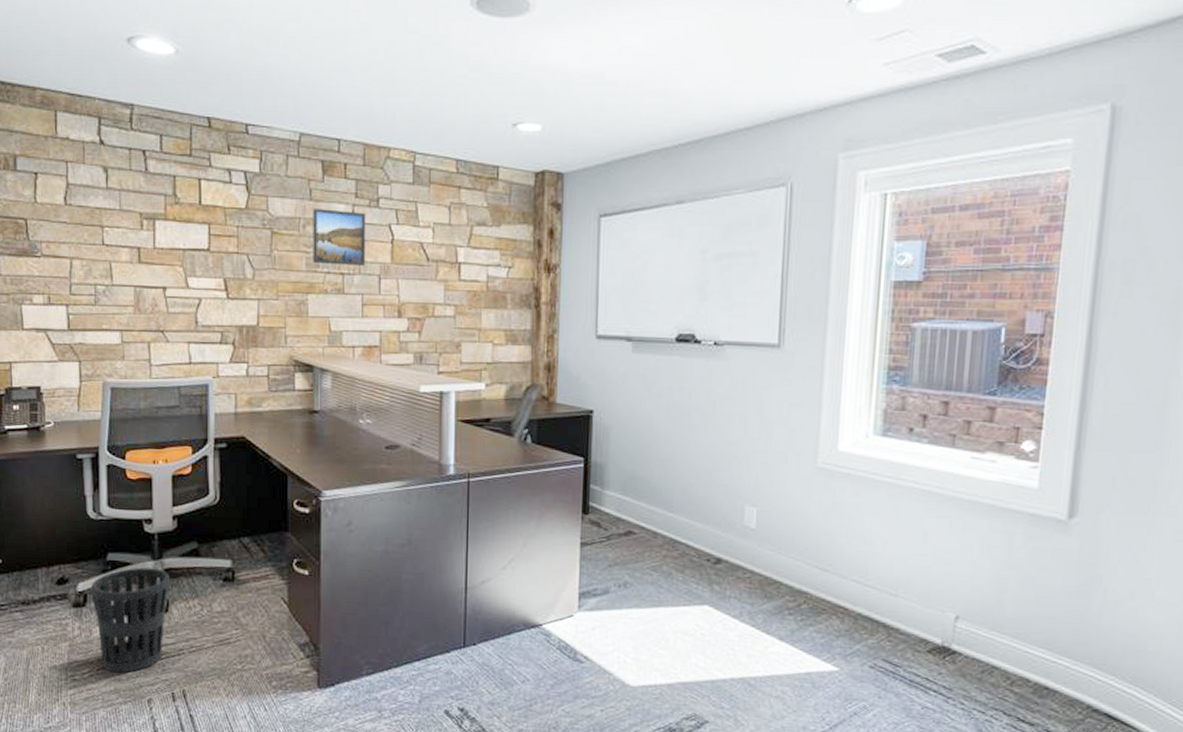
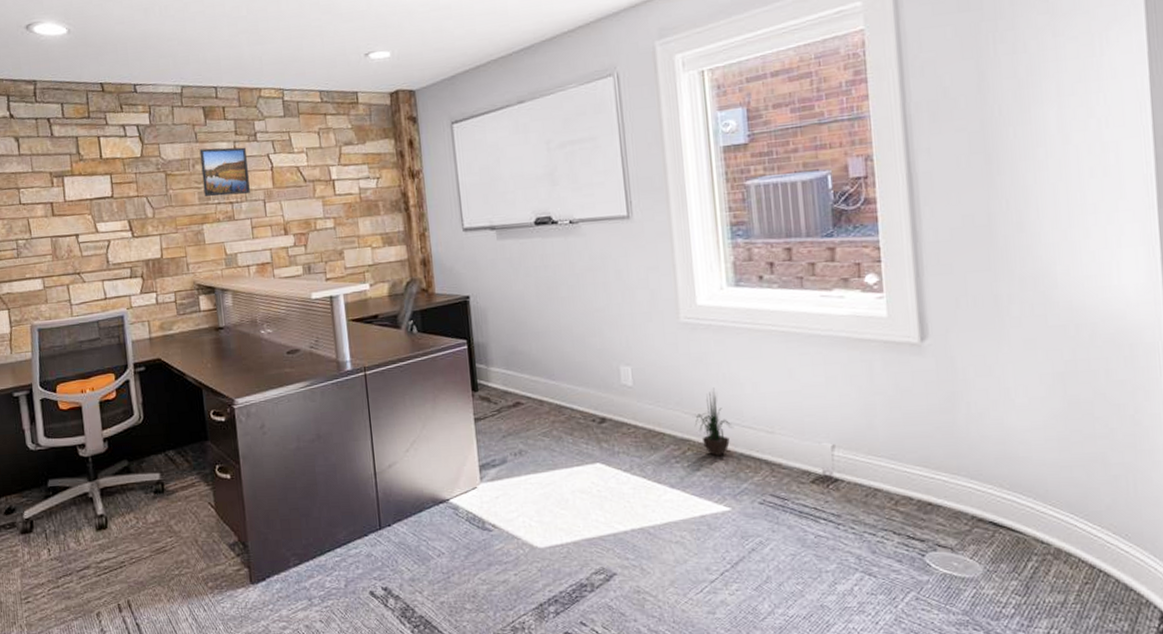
wastebasket: present [91,567,170,673] -> none [36,489,107,591]
potted plant: none [814,541,857,613] -> present [692,387,734,456]

